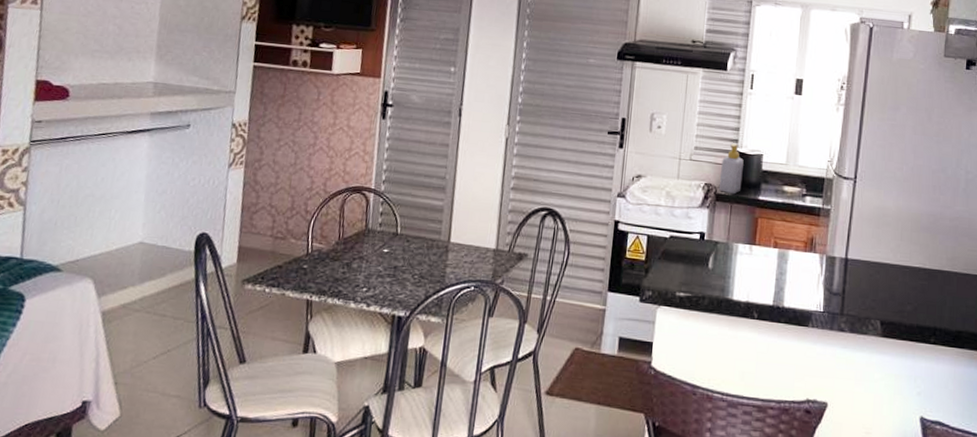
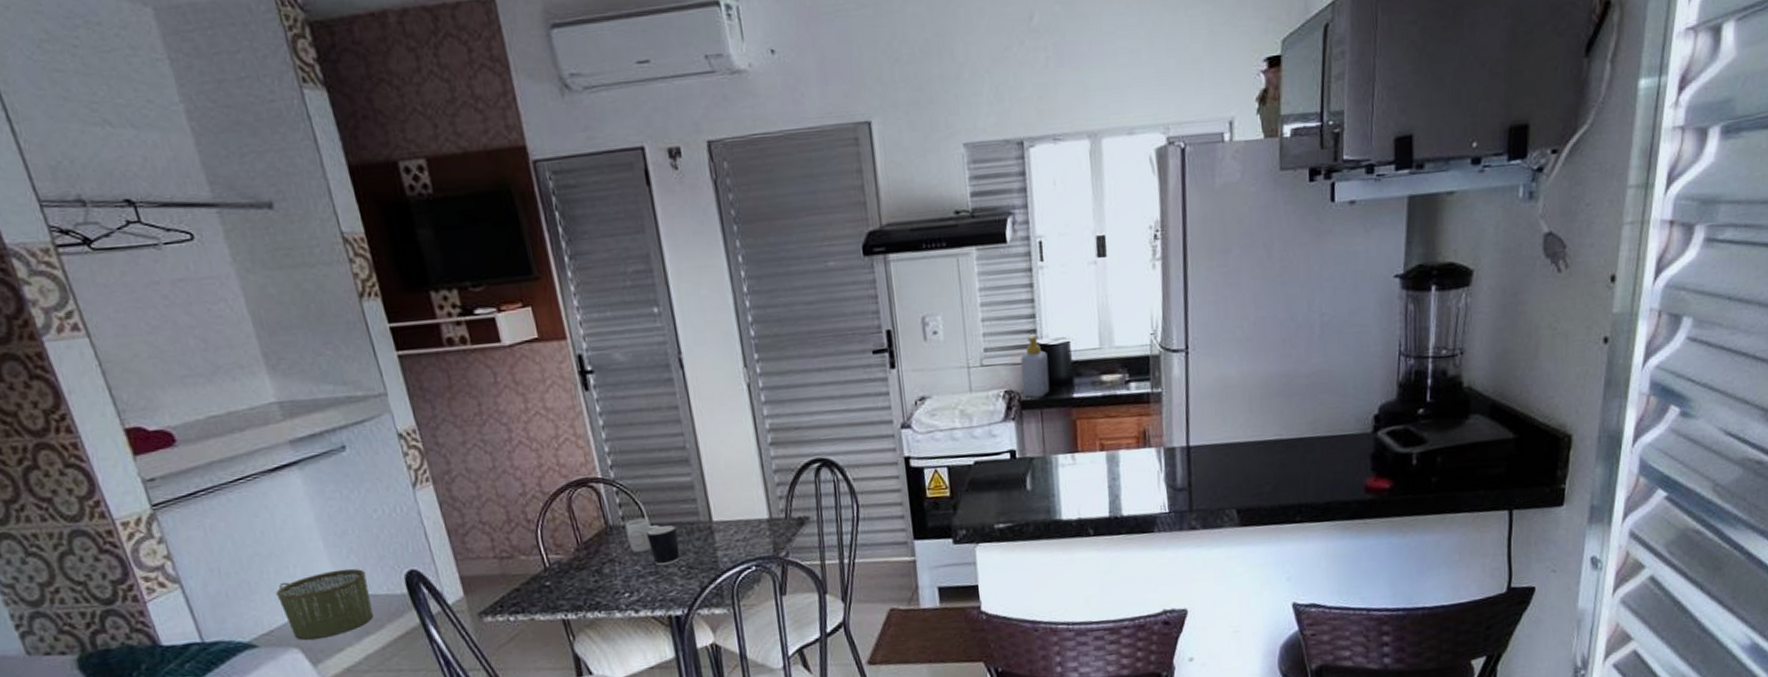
basket: none [92,220,168,275] -> present [276,568,373,640]
mug: none [378,227,408,257] -> present [625,517,661,553]
mug: none [394,237,420,272] -> present [645,524,681,566]

